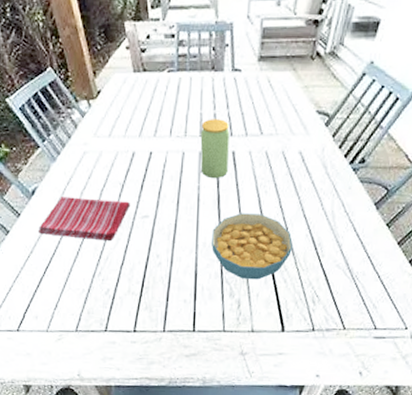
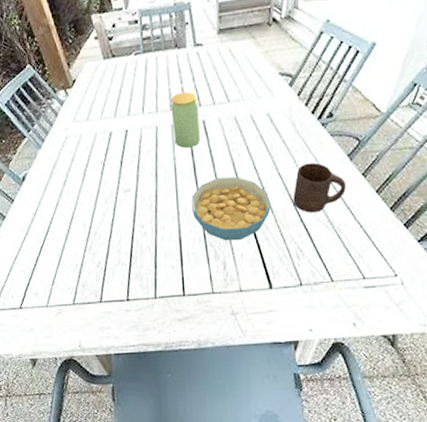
dish towel: present [39,197,130,240] -> none [31,178,112,217]
cup: none [315,208,369,259] -> present [293,163,346,213]

